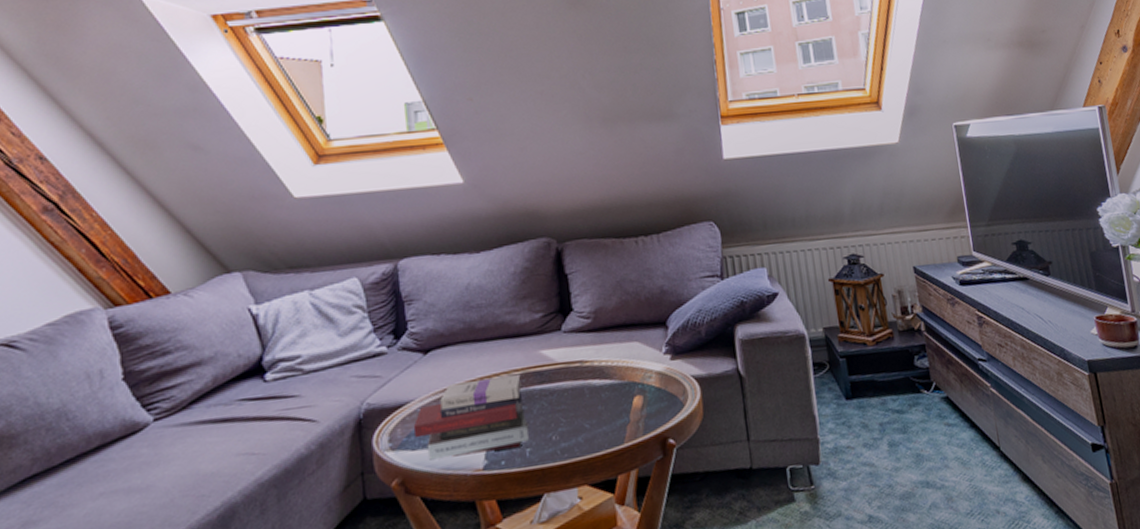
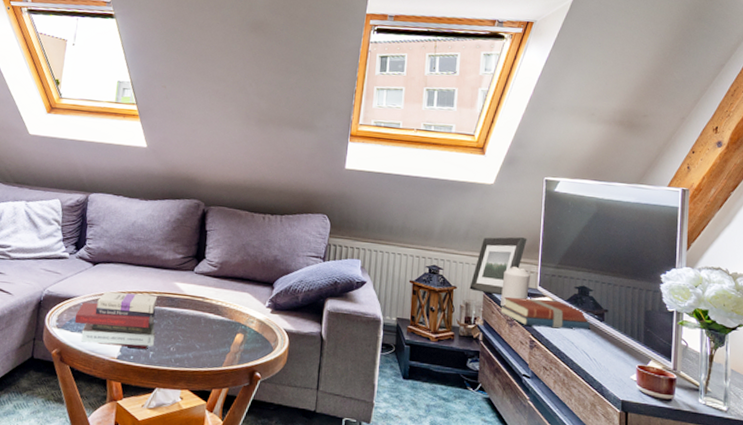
picture frame: none [897,197,950,275] -> present [469,236,527,296]
candle: none [932,234,965,285] -> present [501,267,530,307]
books: none [937,263,1037,301] -> present [500,296,590,331]

